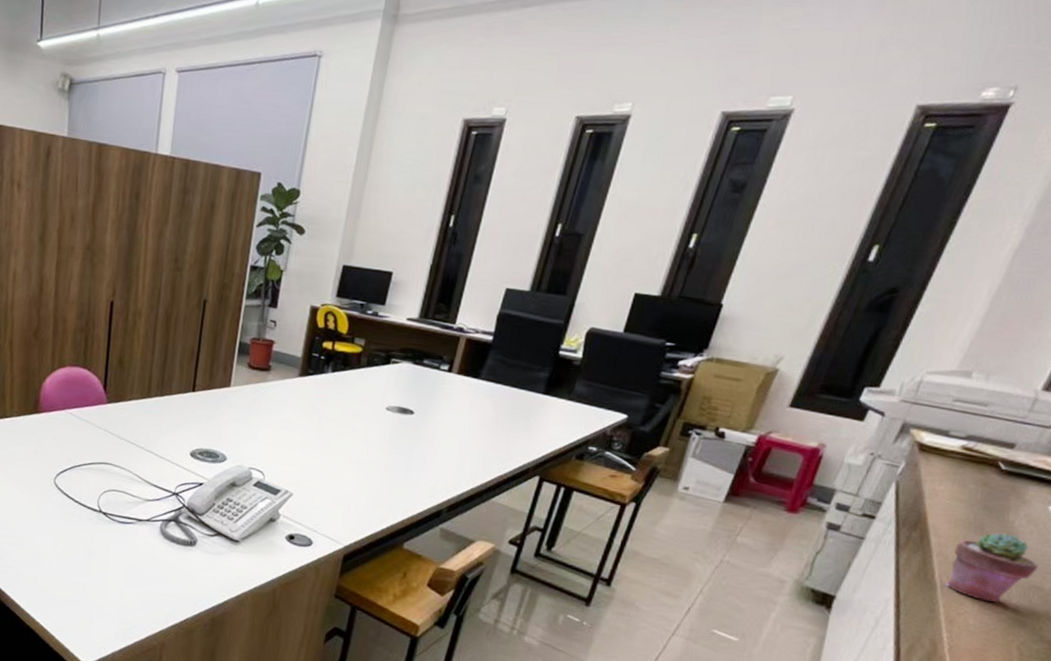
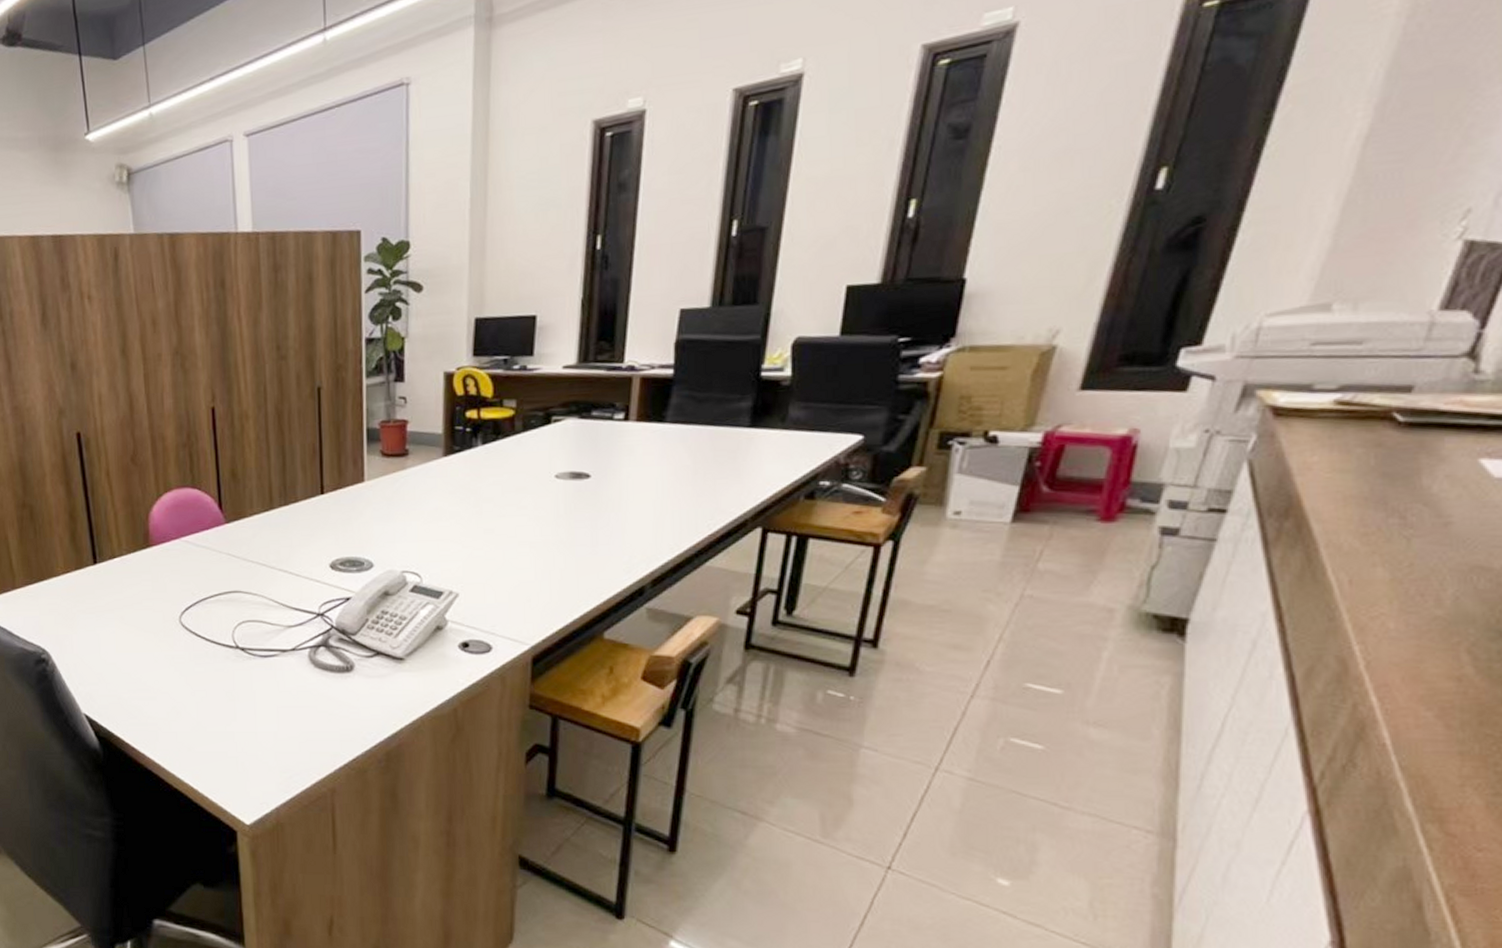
potted succulent: present [946,533,1038,602] -> none [1345,503,1478,597]

